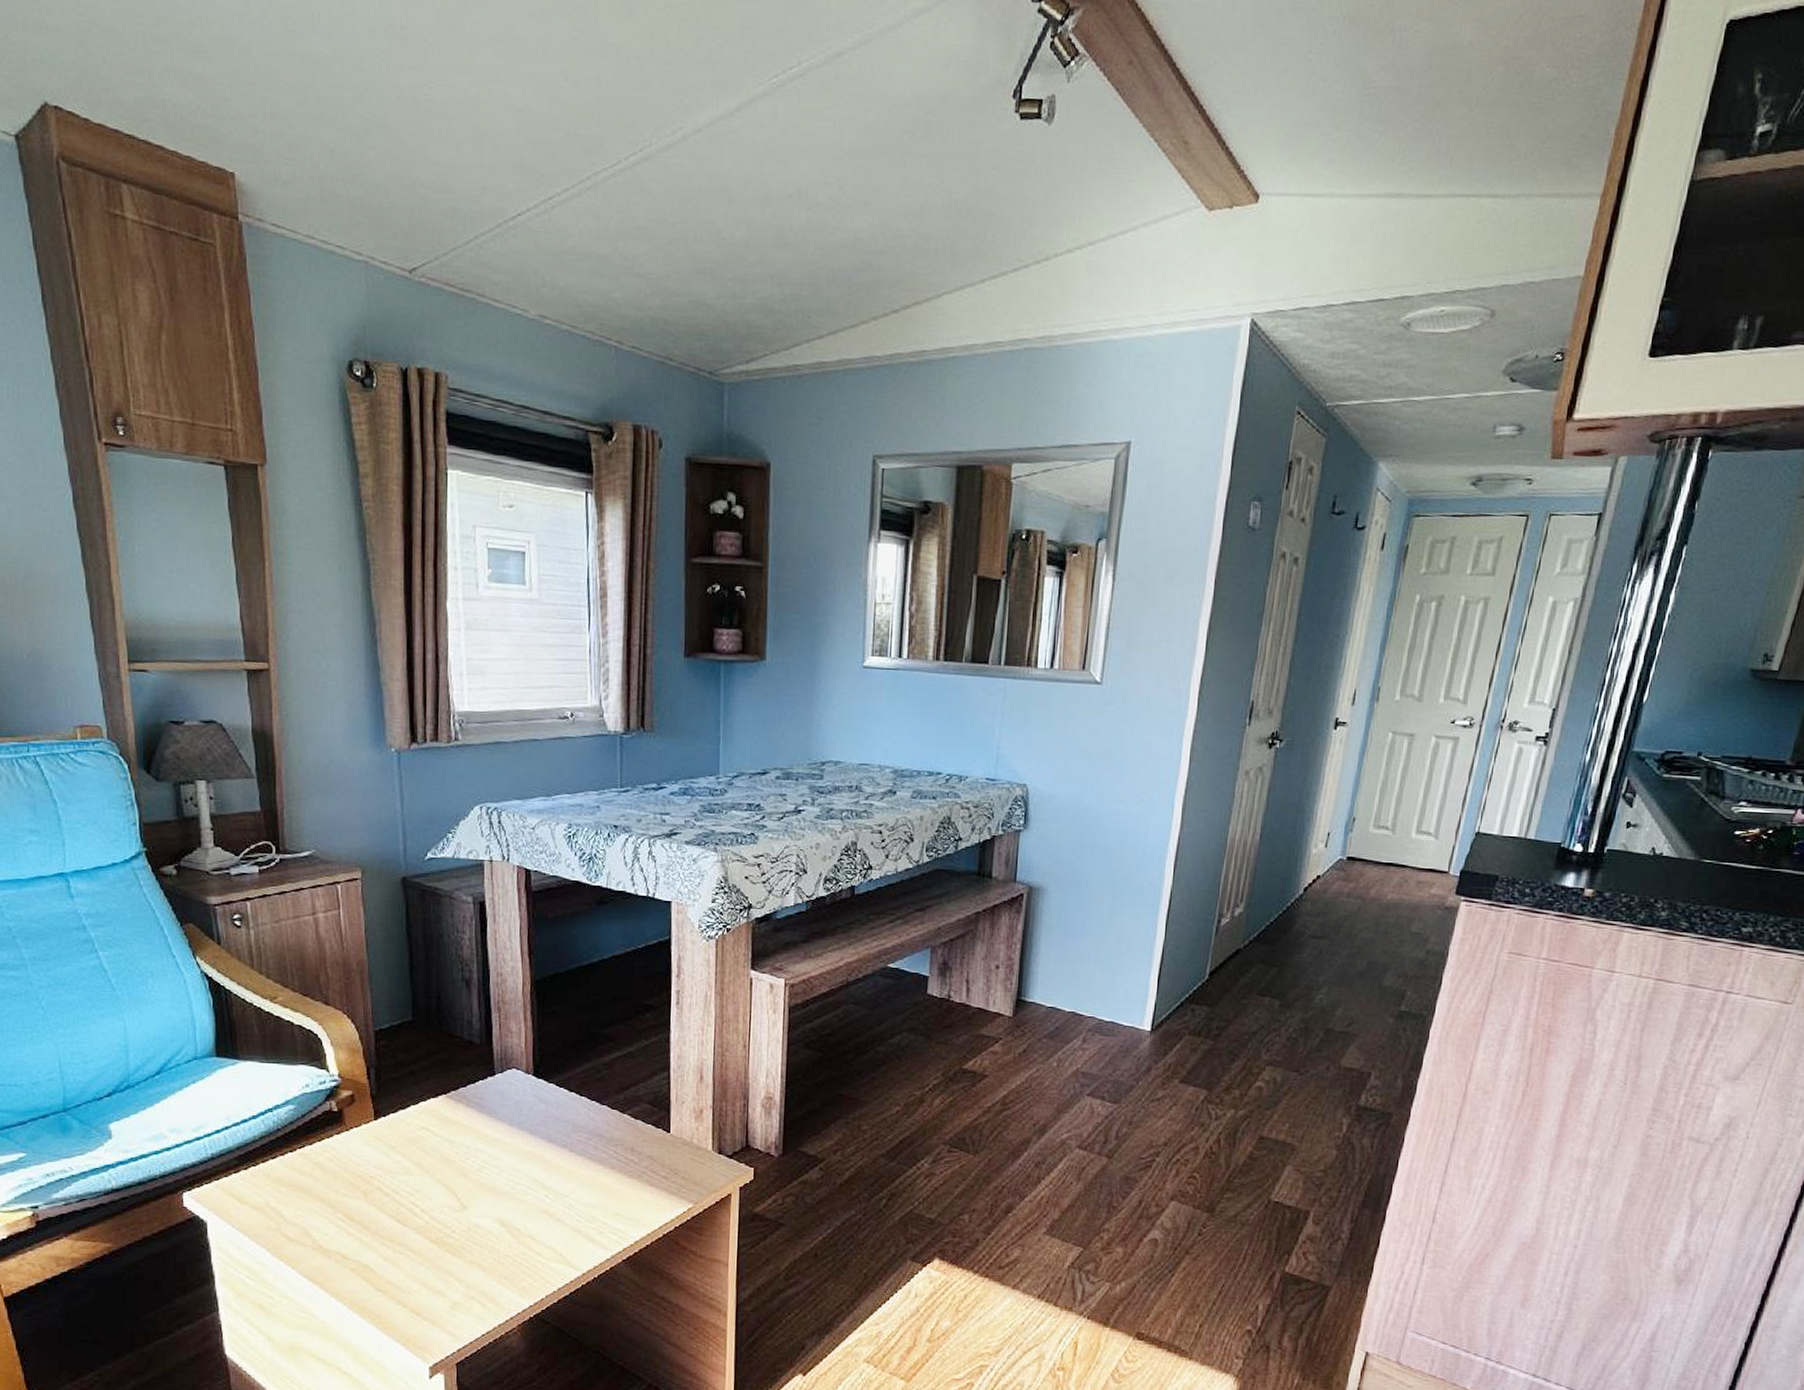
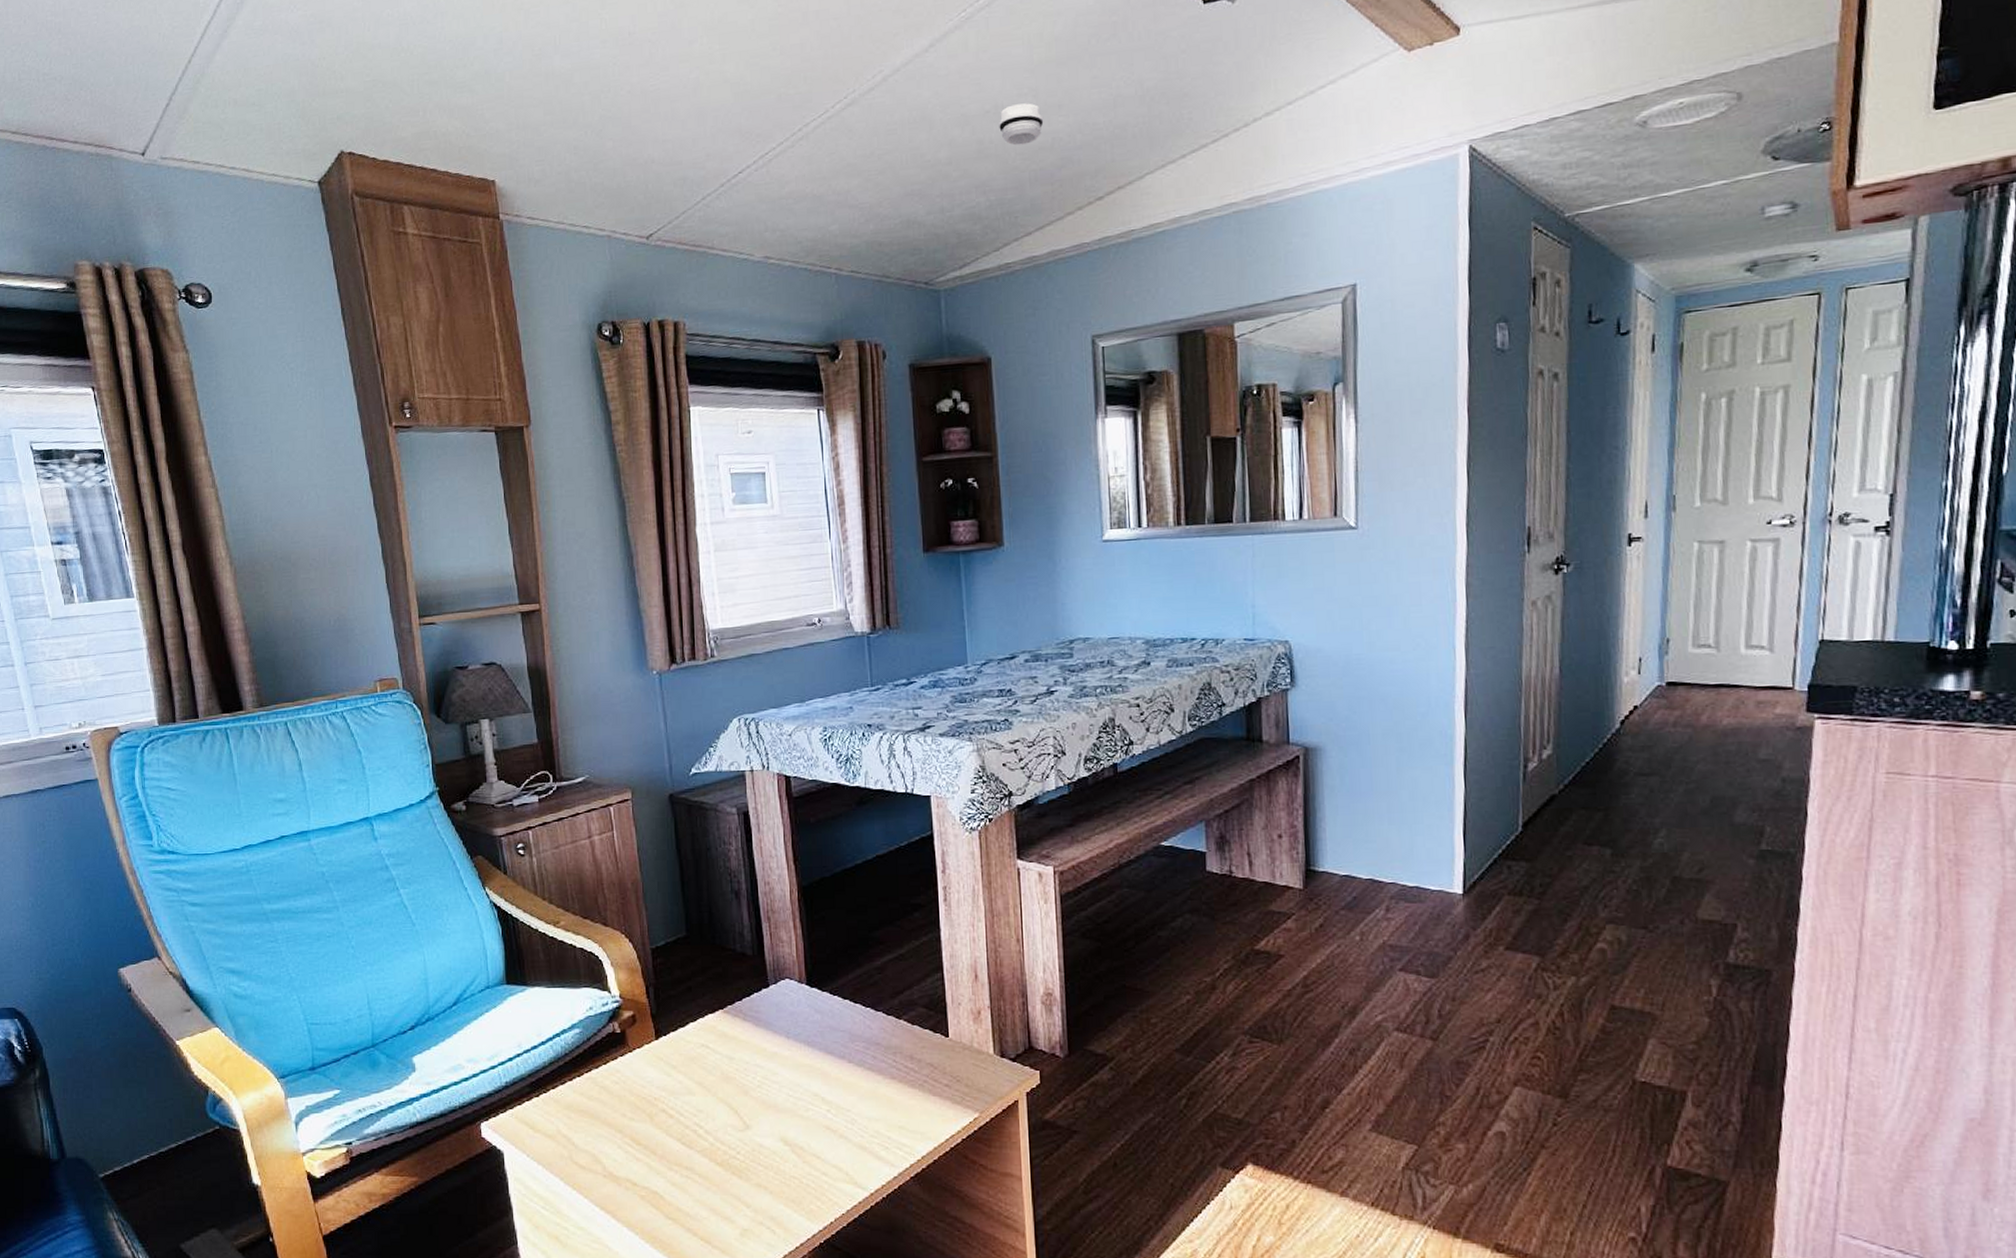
smoke detector: none [801,192,848,239] -> present [999,103,1044,146]

